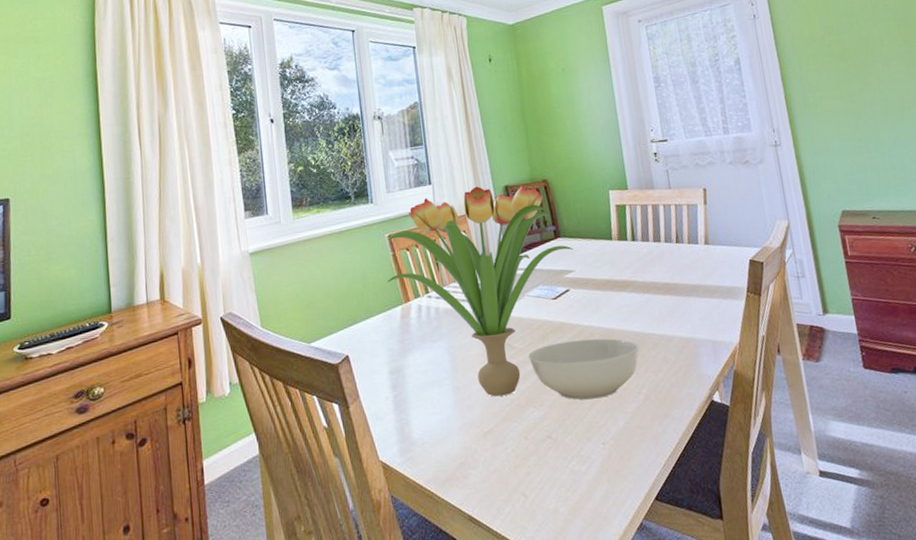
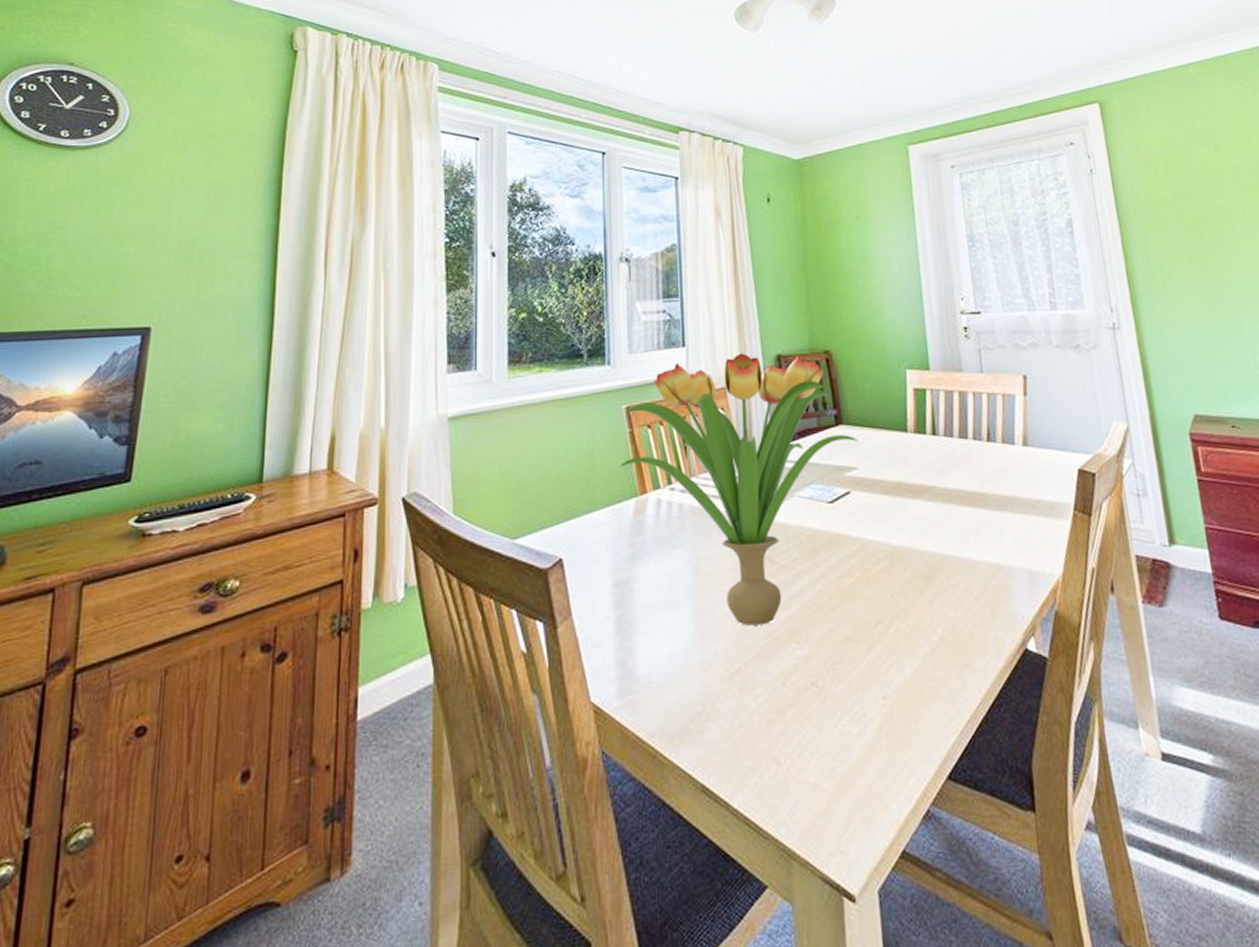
bowl: present [528,338,639,400] -> none [793,557,935,638]

